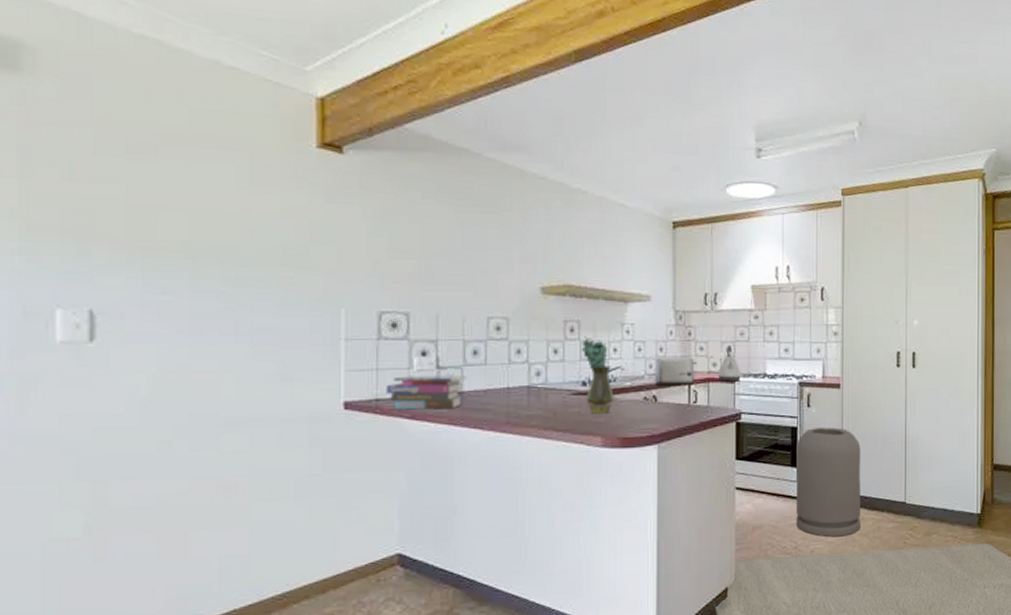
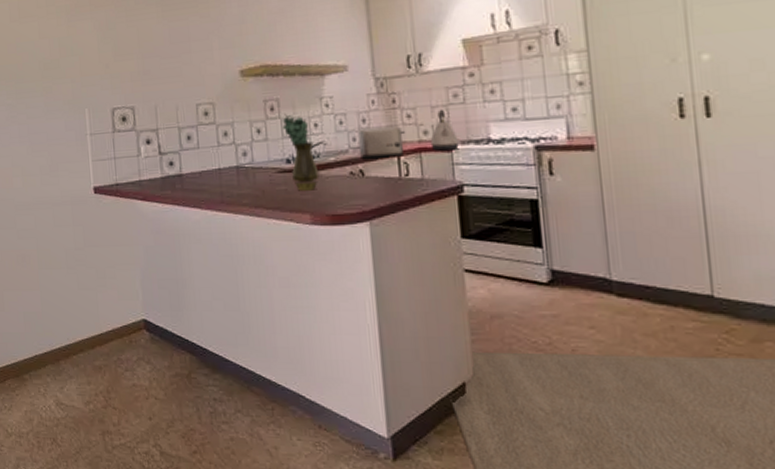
books: present [386,376,467,410] -> none [123,159,184,193]
trash can: present [796,427,861,538] -> none [539,198,643,335]

